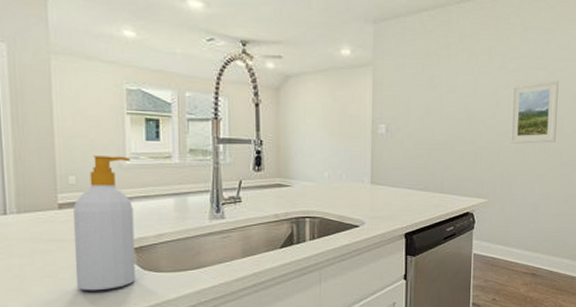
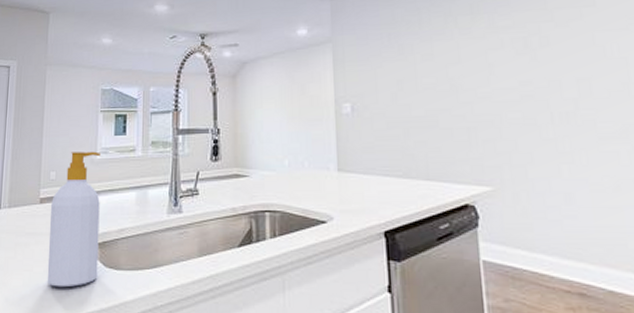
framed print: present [510,80,559,144] -> none [507,32,583,114]

